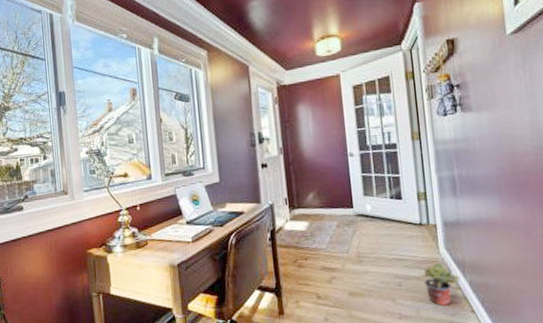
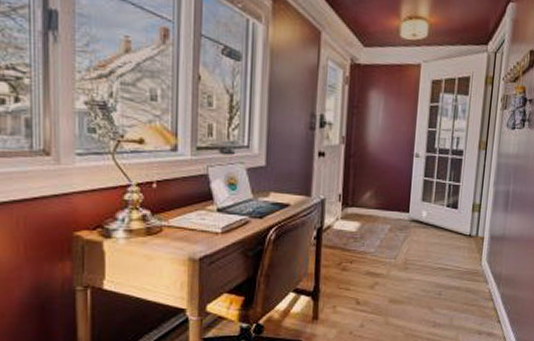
potted plant: present [421,263,459,306] -> none [461,275,494,315]

